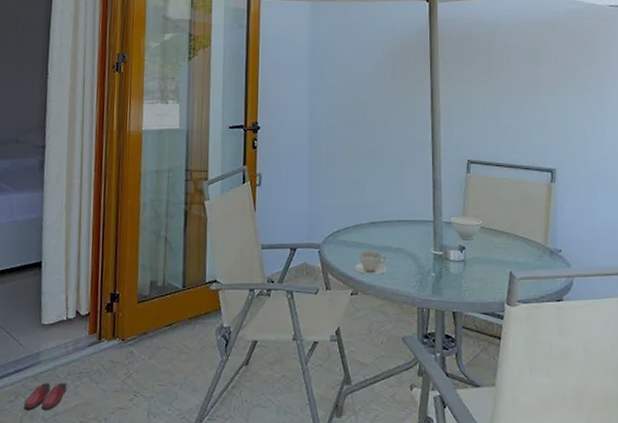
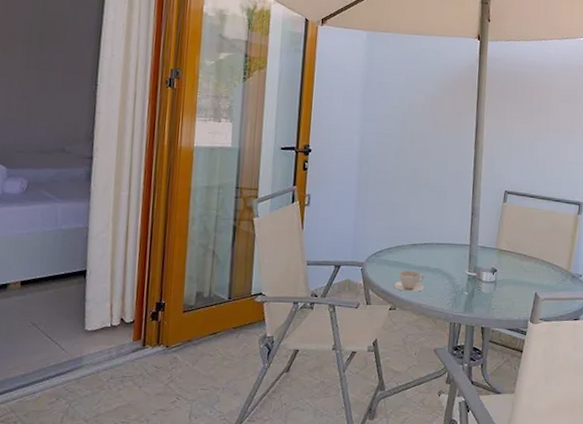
slippers: present [23,382,67,410] -> none [64,385,110,411]
bowl: present [450,216,482,240] -> none [485,241,514,264]

